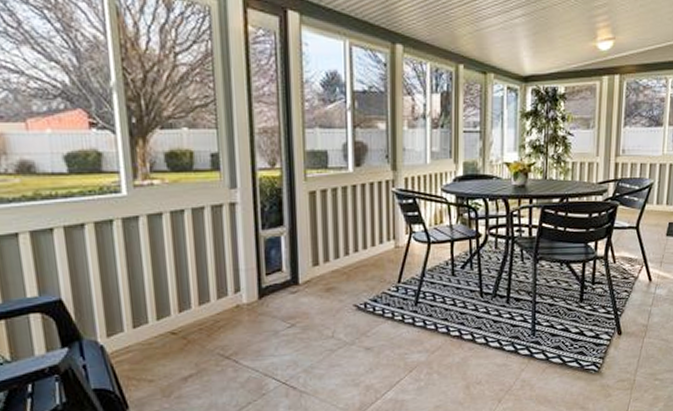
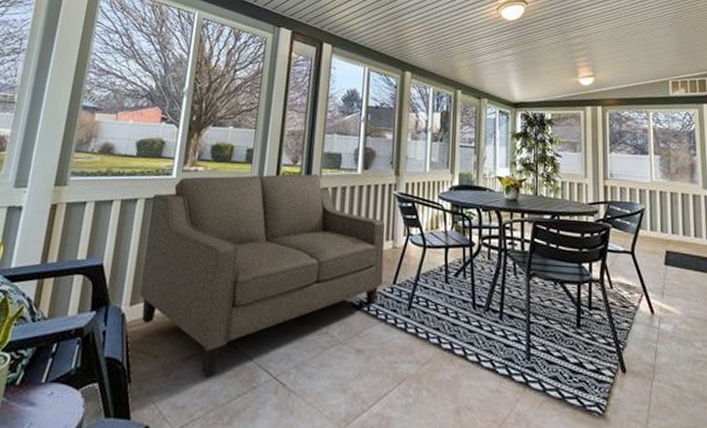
sofa: none [103,177,387,393] -> present [139,174,385,378]

